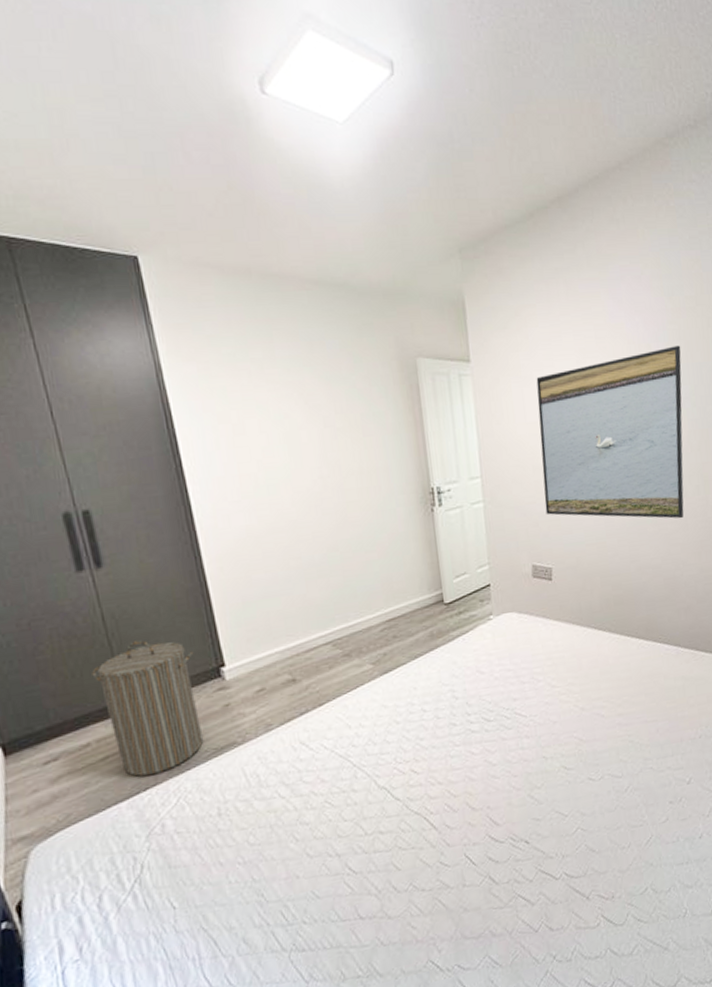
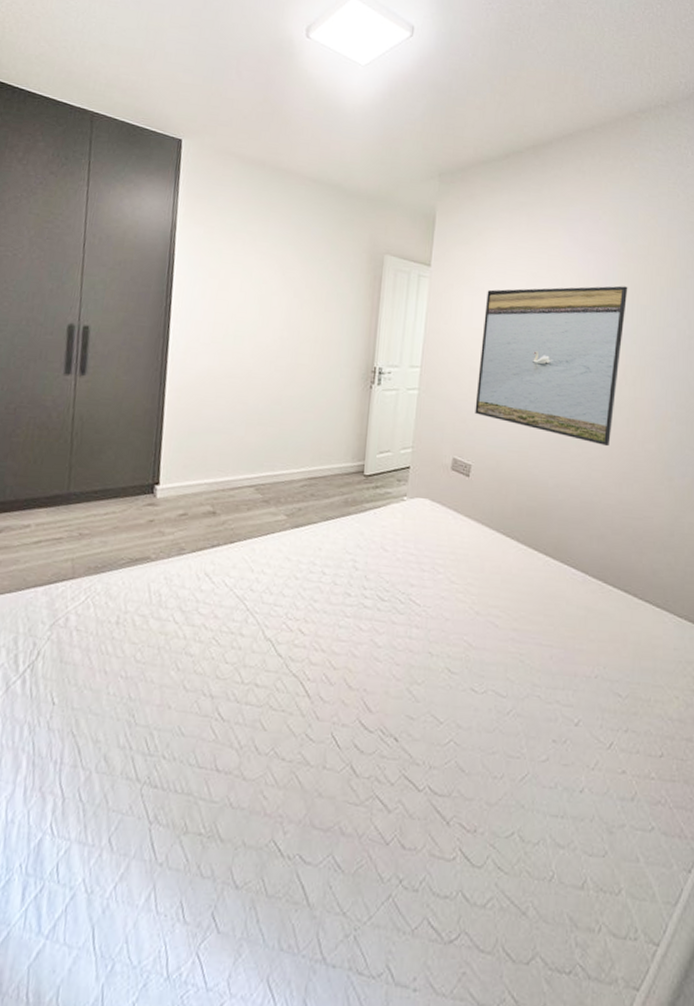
laundry hamper: present [91,640,204,777] -> none [49,444,137,569]

